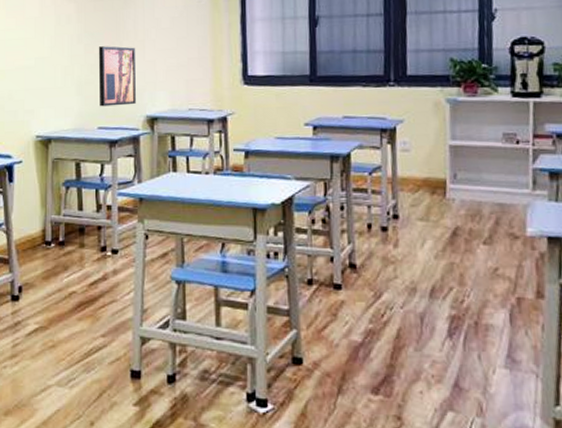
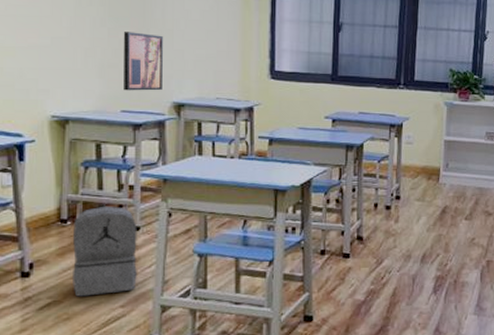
backpack: none [57,227,116,323] -> present [73,206,137,297]

